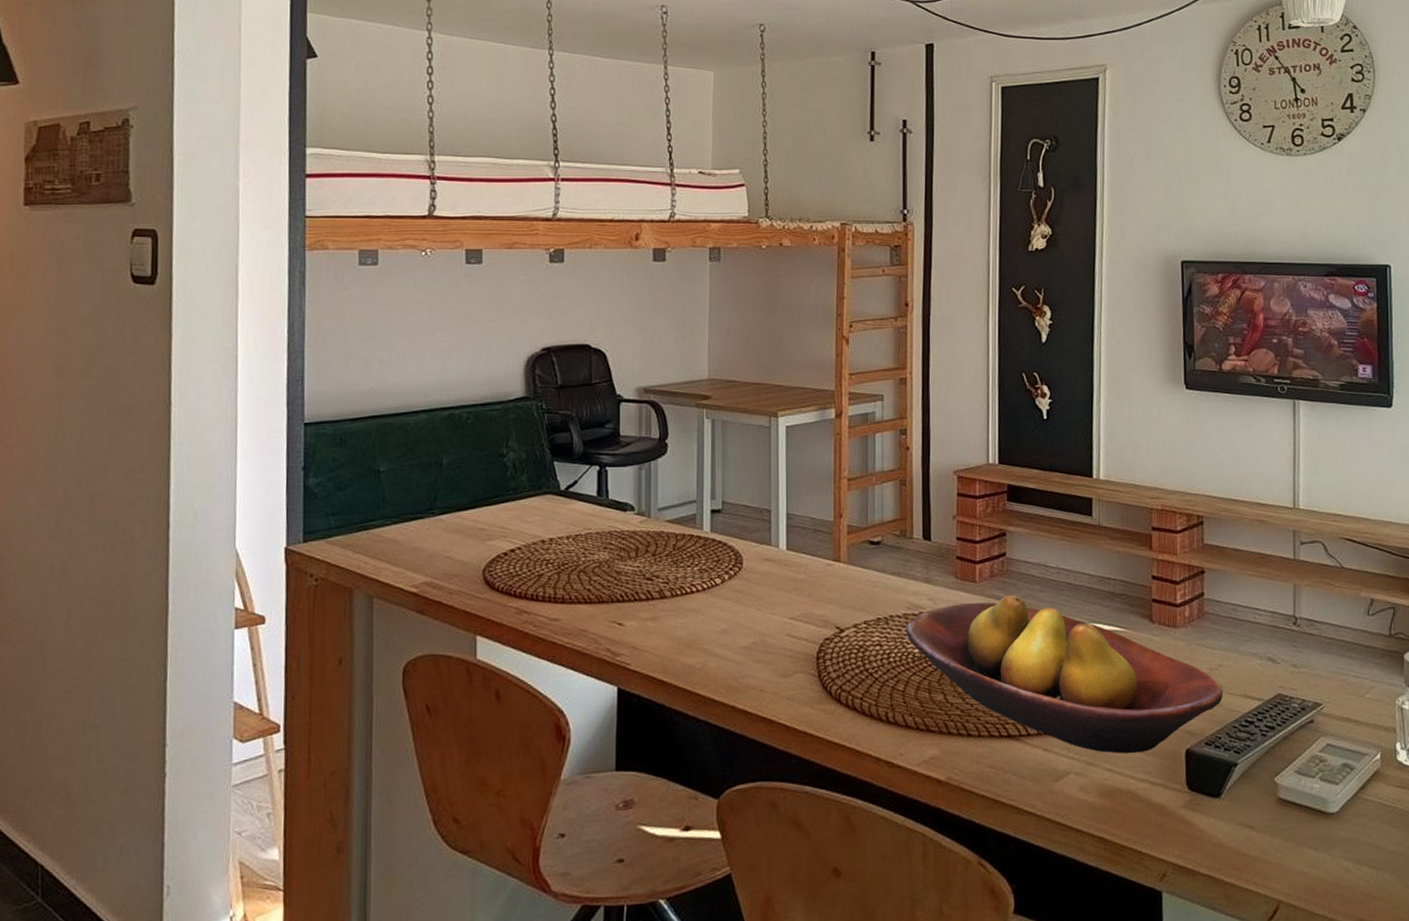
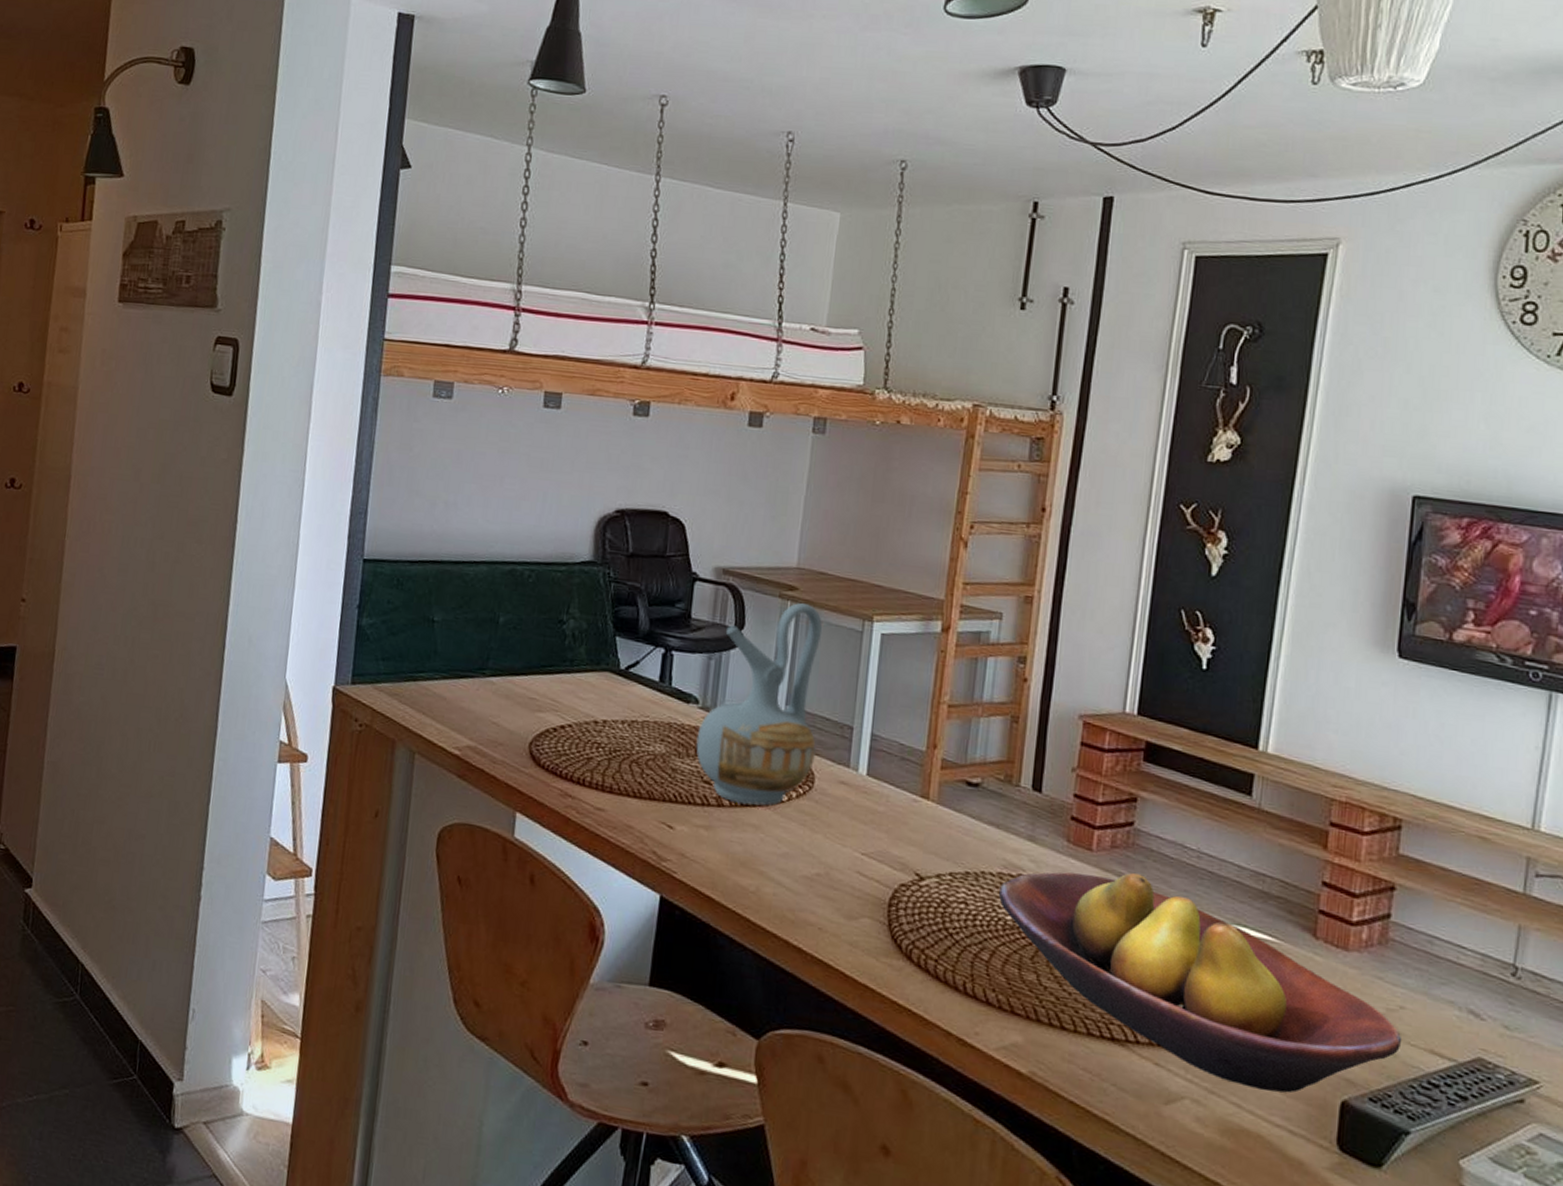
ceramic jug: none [636,409,741,593] -> present [696,603,822,806]

